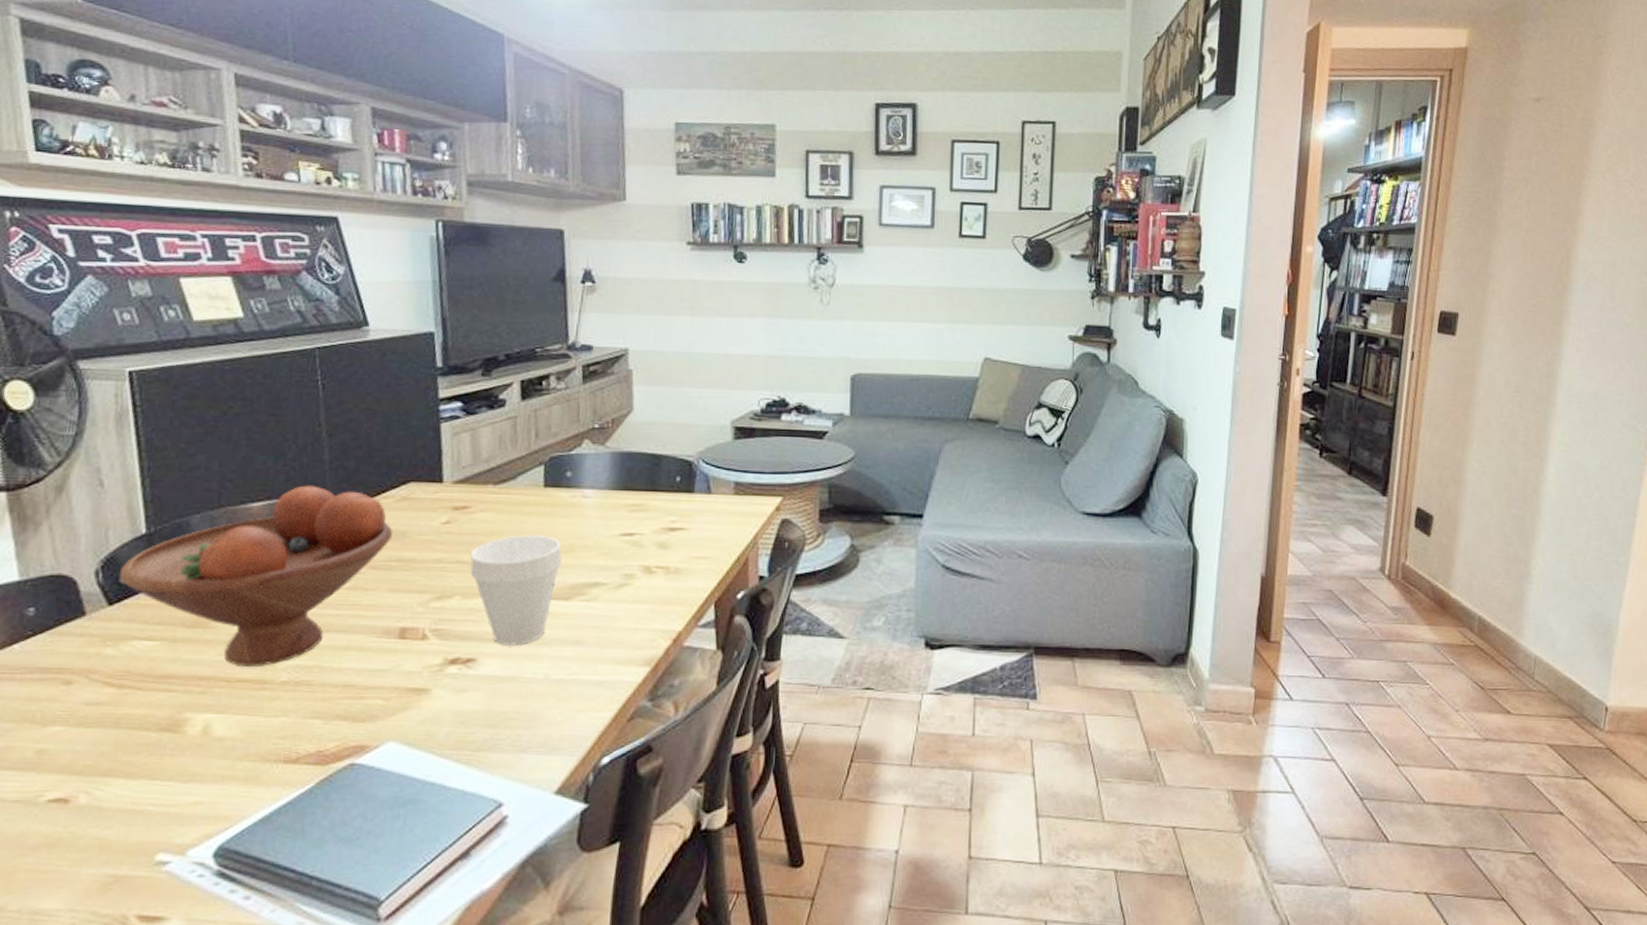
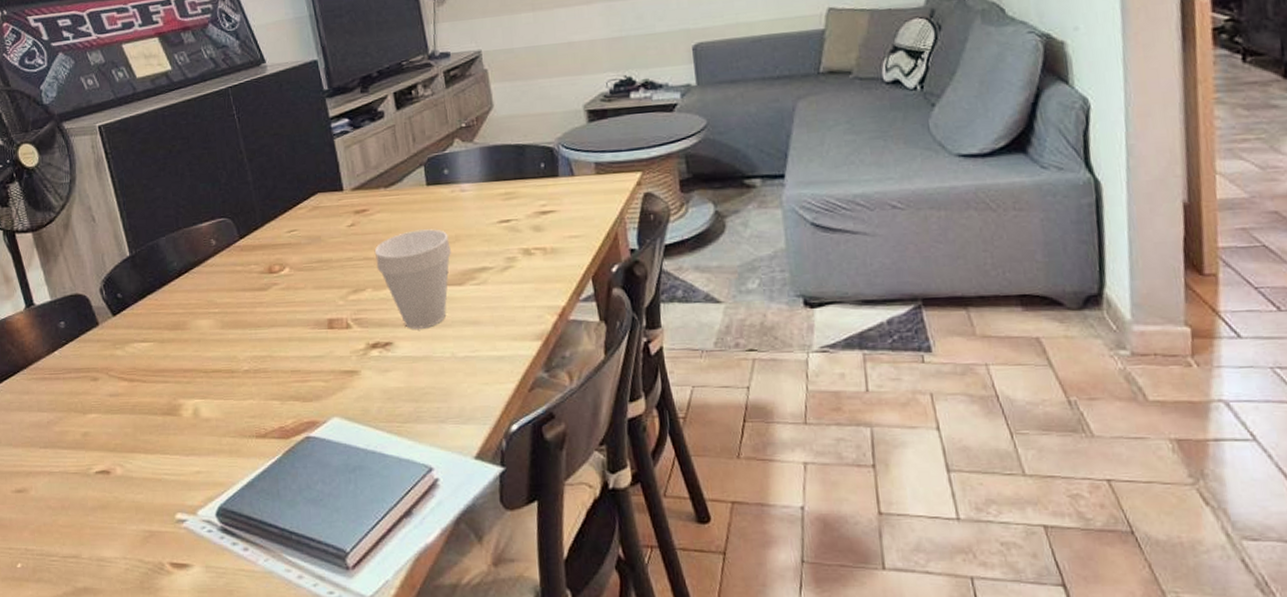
fruit bowl: present [118,485,392,668] -> none [116,204,310,361]

